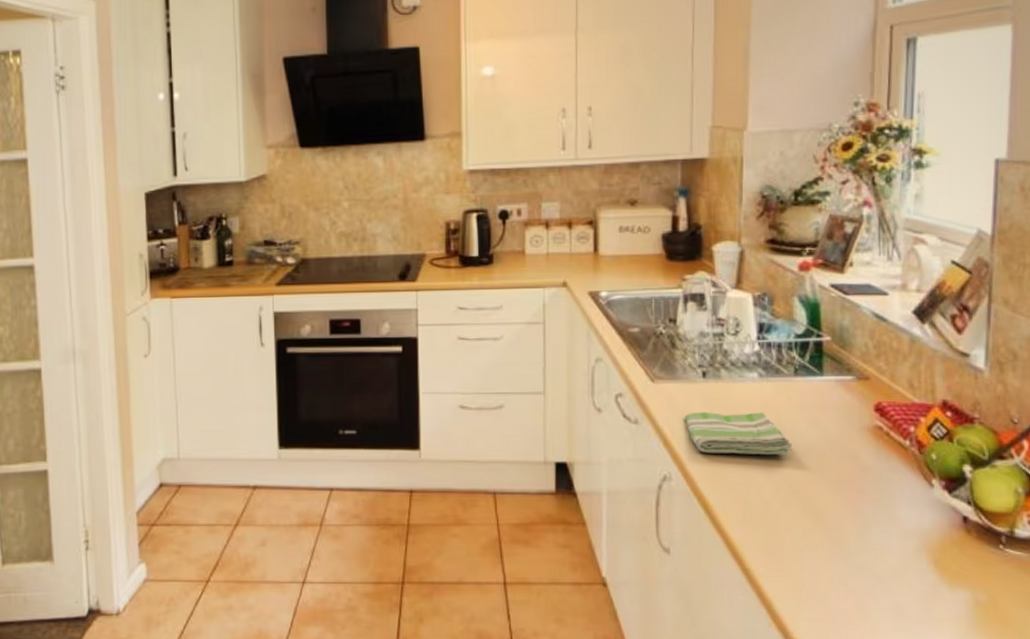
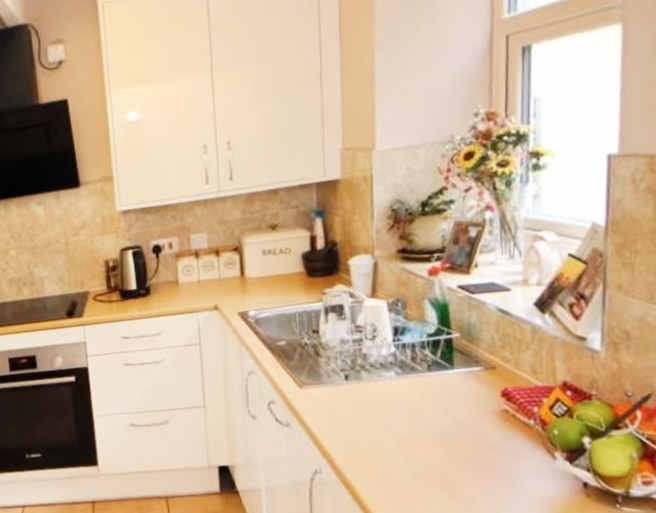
dish towel: present [684,411,793,456] -> none [330,406,429,447]

